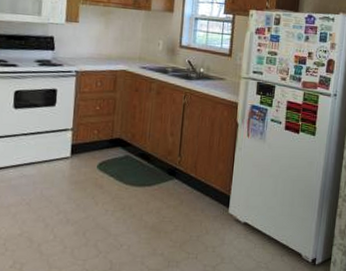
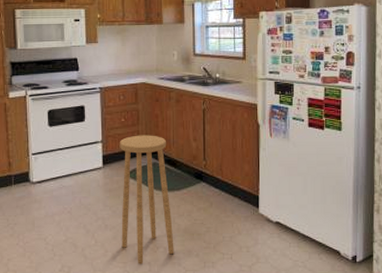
stool: none [82,125,143,262] -> present [119,135,174,264]

